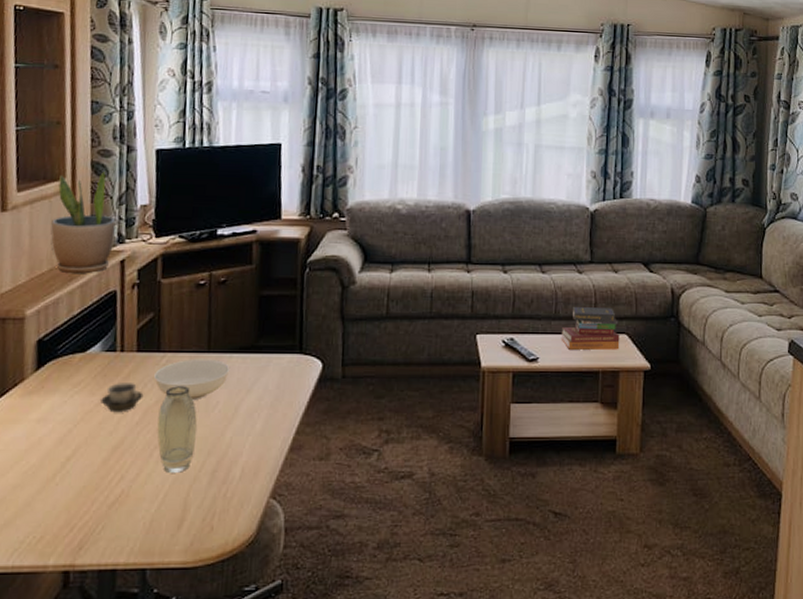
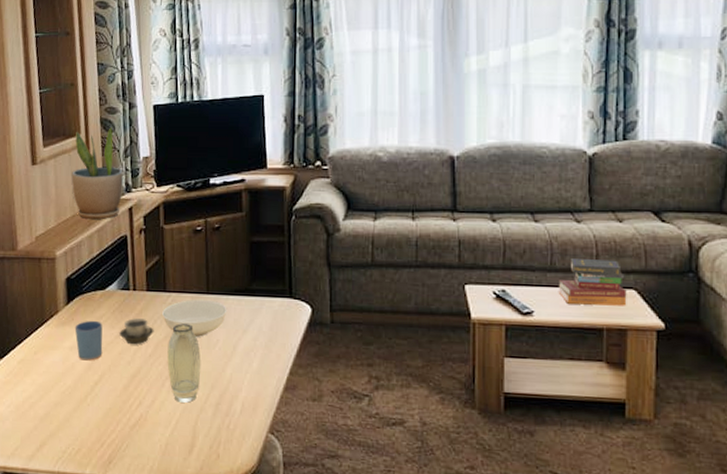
mug: none [44,387,80,434] -> present [74,320,103,361]

